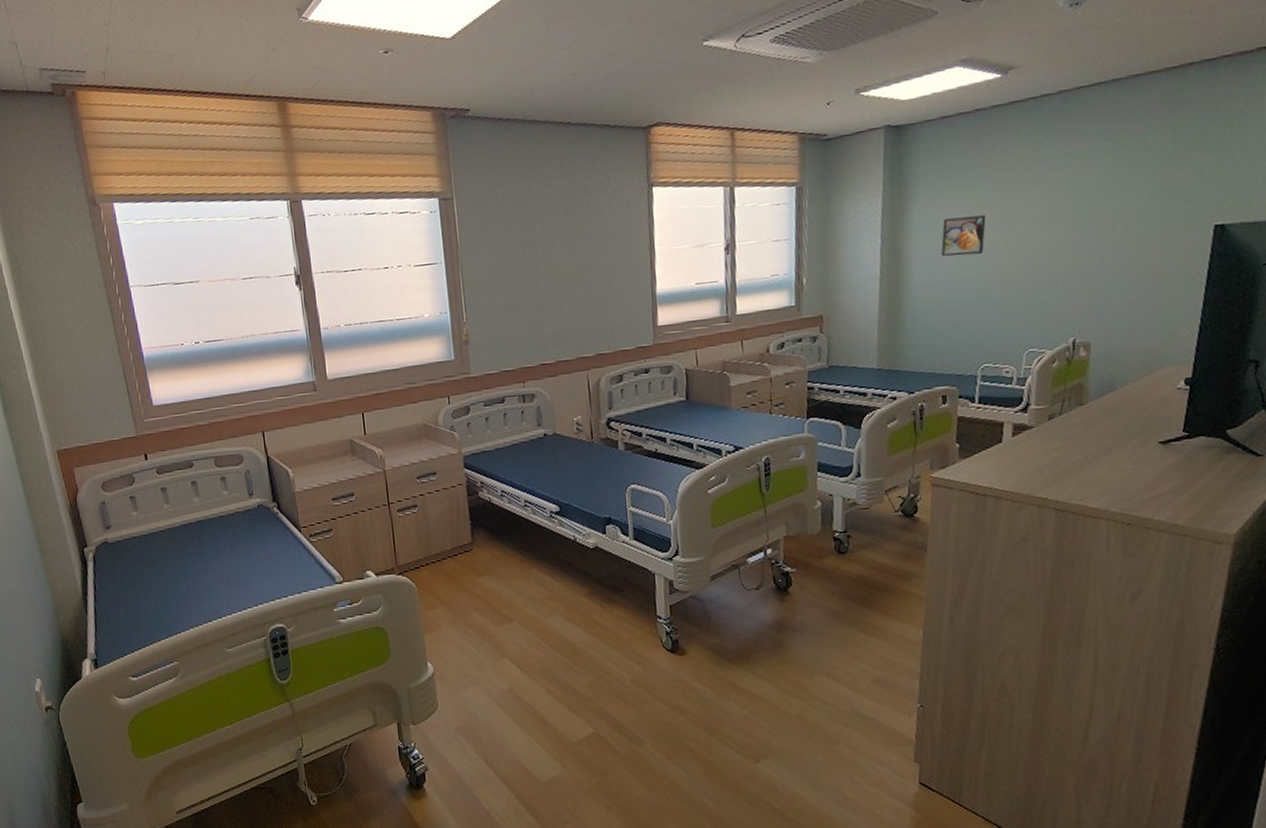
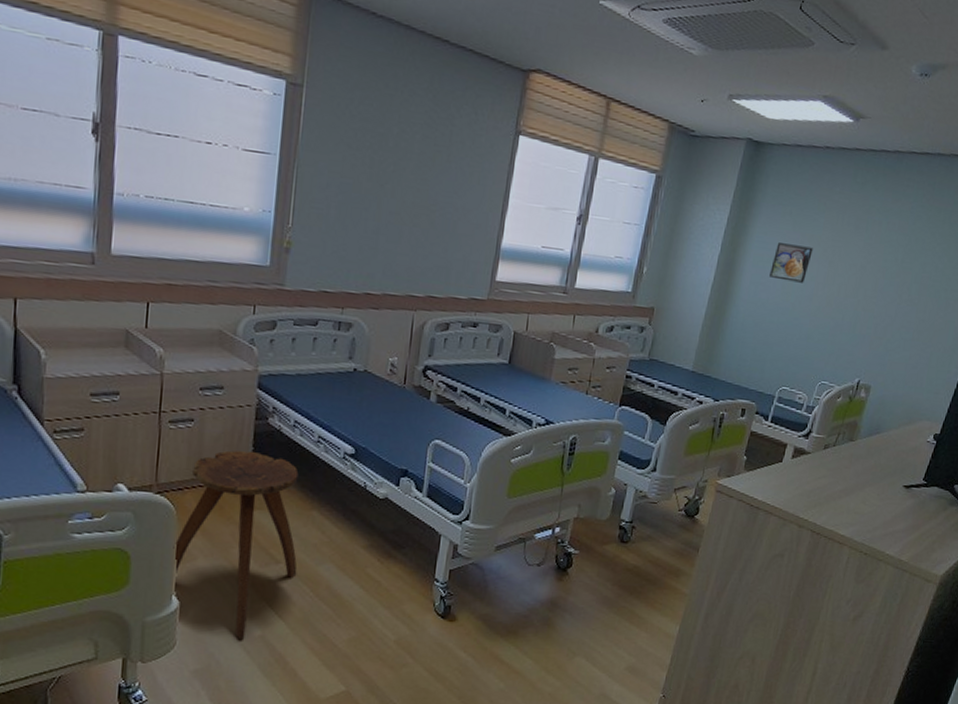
stool: none [420,524,530,695] -> present [173,450,299,640]

